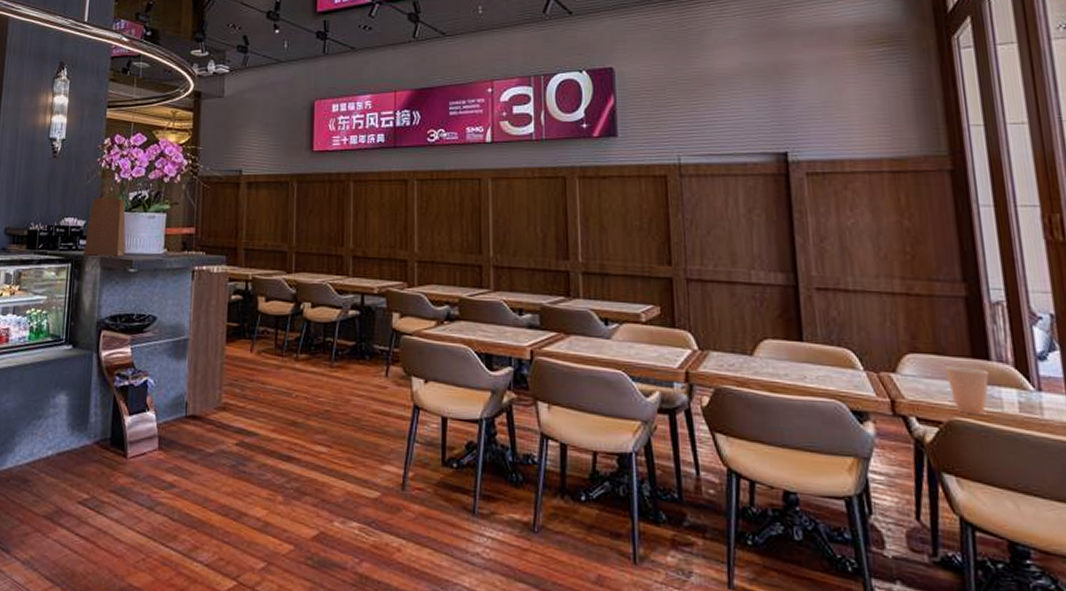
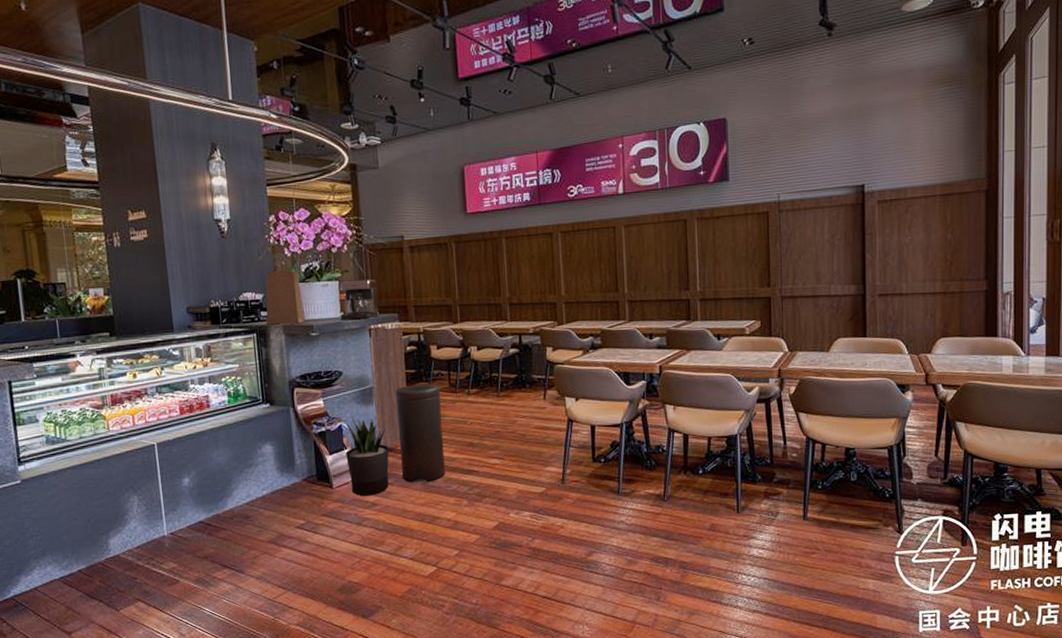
planter: none [147,371,198,474] -> present [345,416,390,497]
coffee maker: none [163,213,207,259] -> present [340,279,379,321]
pedal bin: none [208,341,263,466] -> present [395,383,446,484]
cup: present [944,365,989,416] -> none [965,343,995,378]

